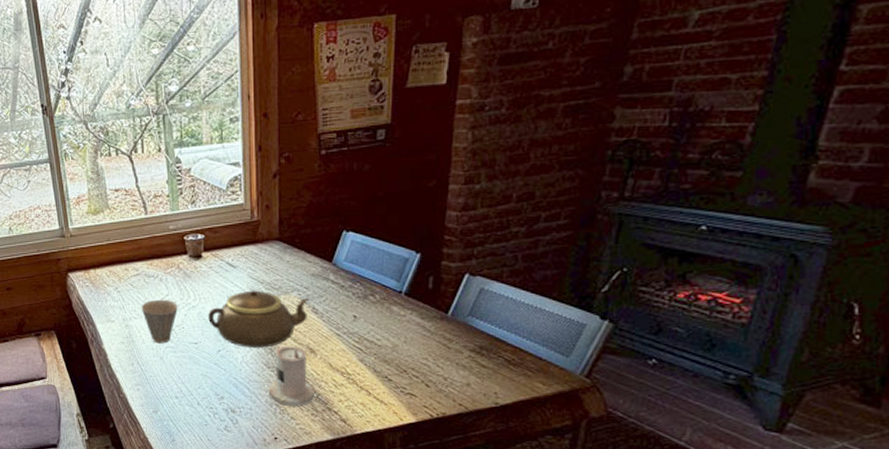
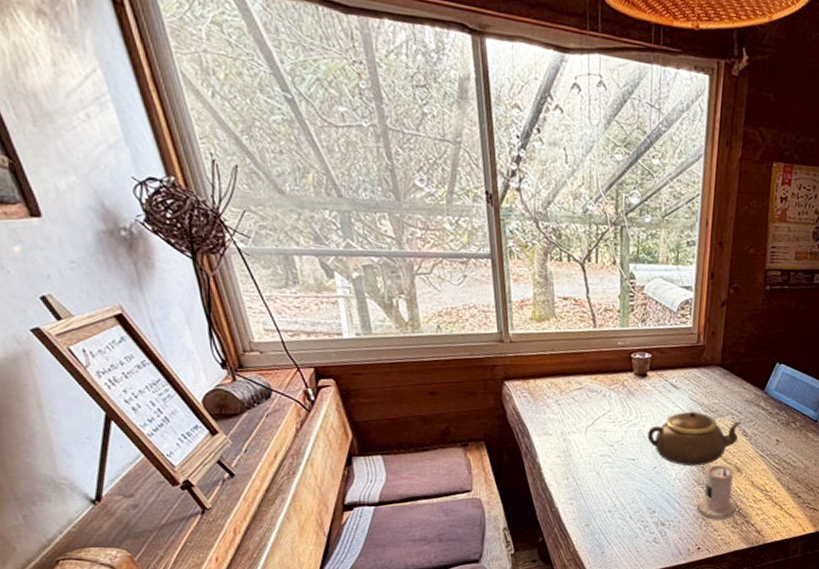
cup: present [141,299,178,344] -> none [581,415,619,459]

